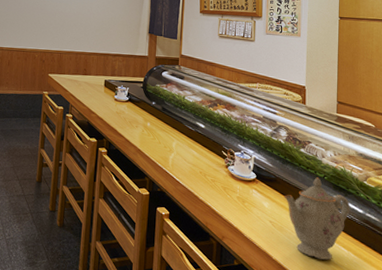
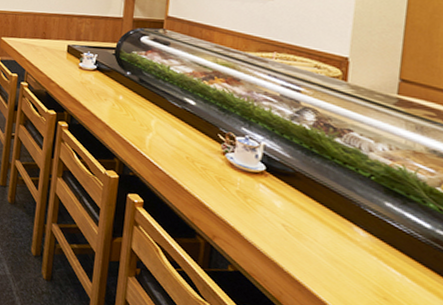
teapot: present [284,177,350,260] -> none [305,176,410,282]

